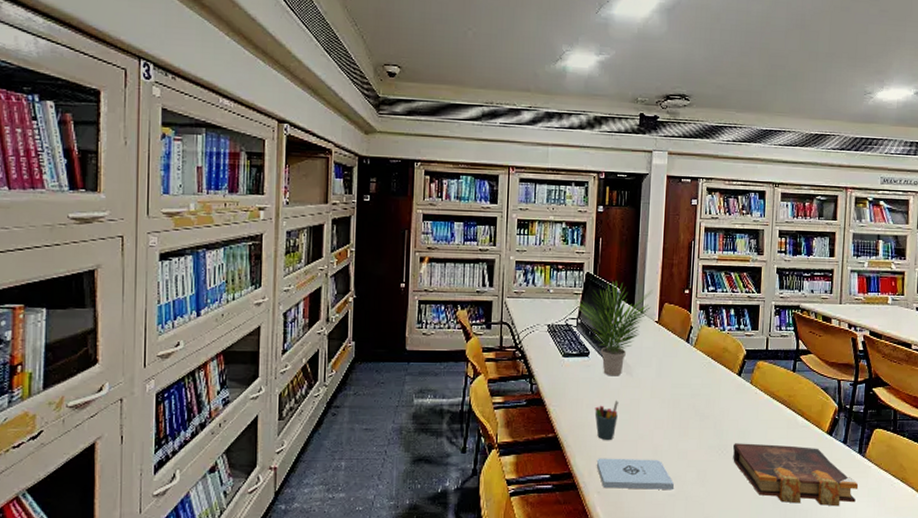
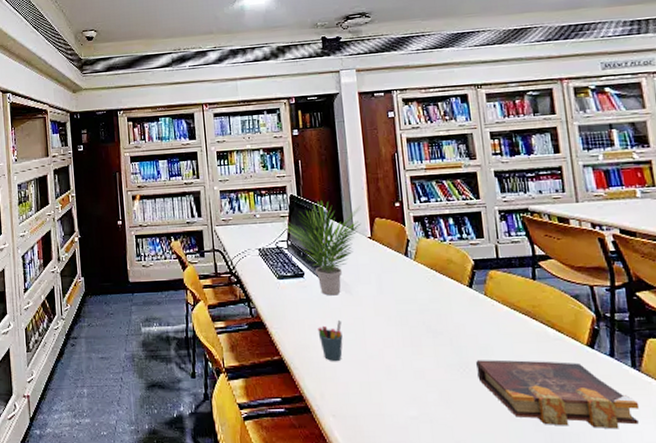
notepad: present [596,458,674,490] -> none [326,379,415,412]

